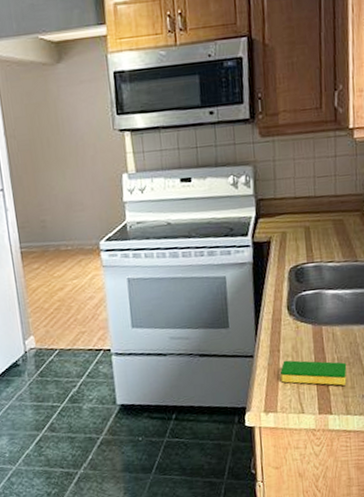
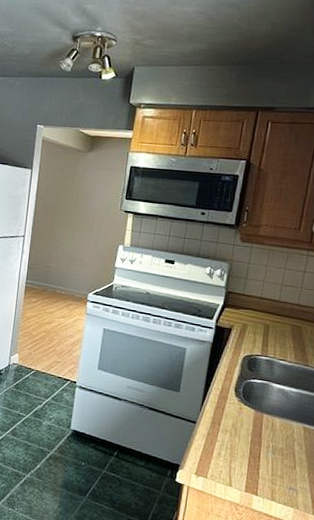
dish sponge: present [280,360,347,386] -> none [215,434,280,473]

